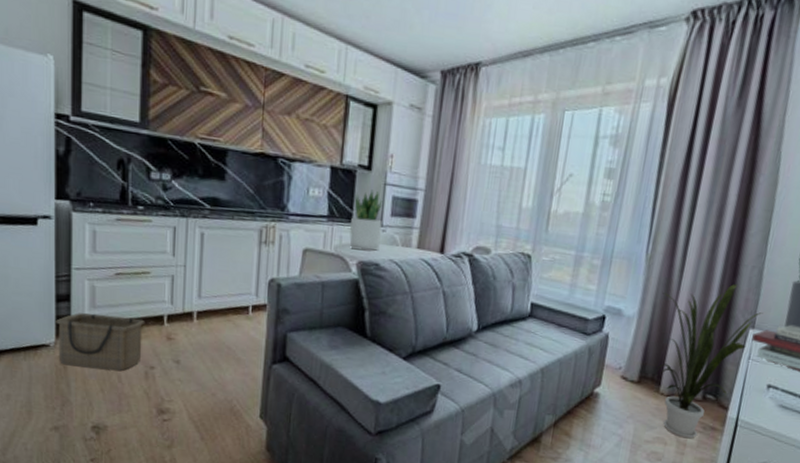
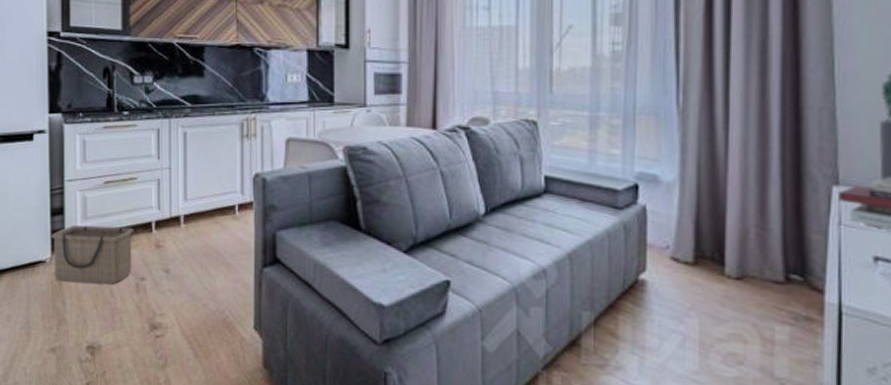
planter: present [349,189,383,251] -> none [333,68,366,135]
house plant: present [658,283,763,439] -> none [707,130,847,334]

